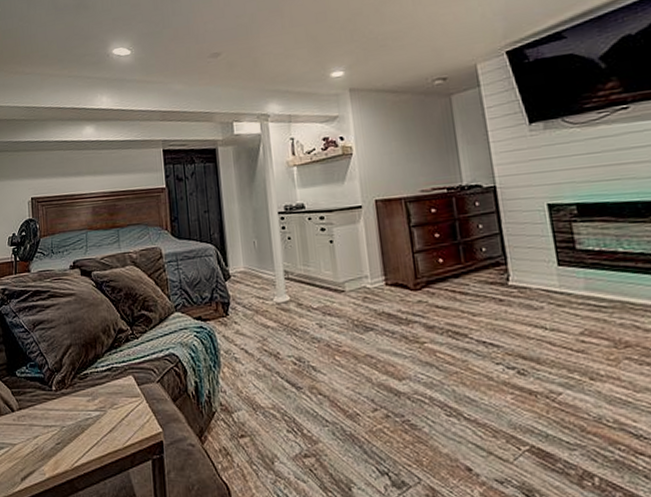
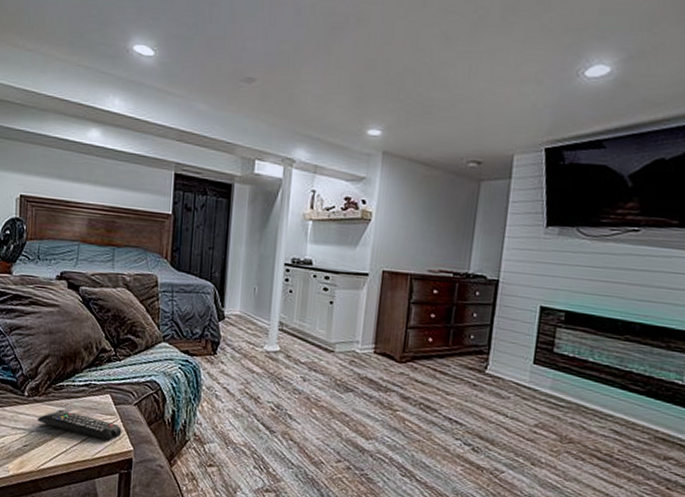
remote control: none [66,399,149,426] -> present [37,409,122,442]

